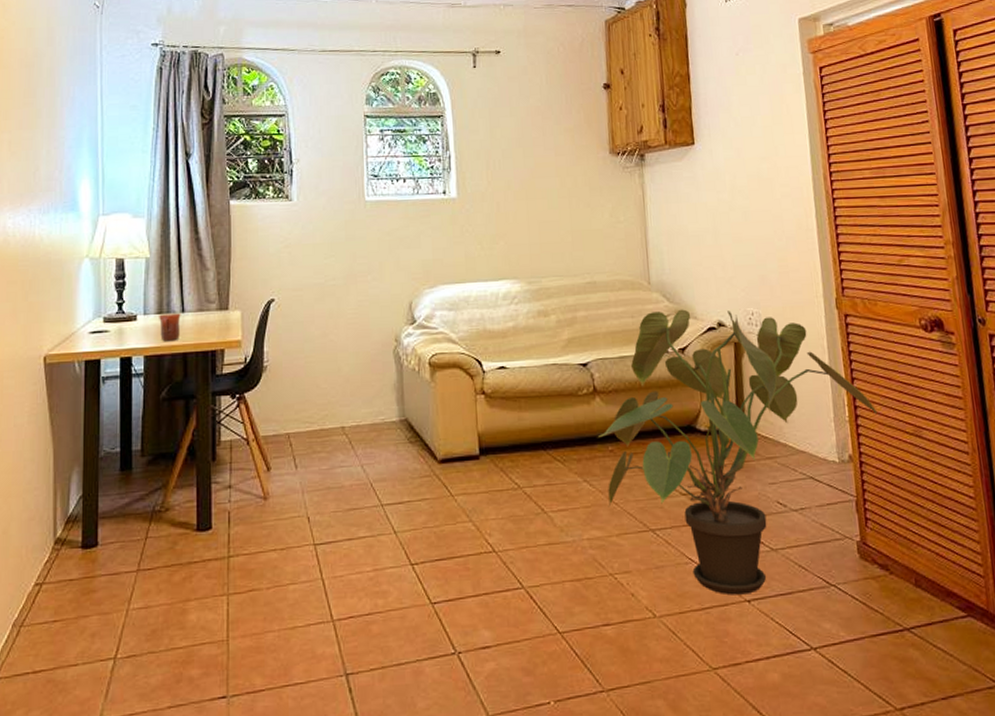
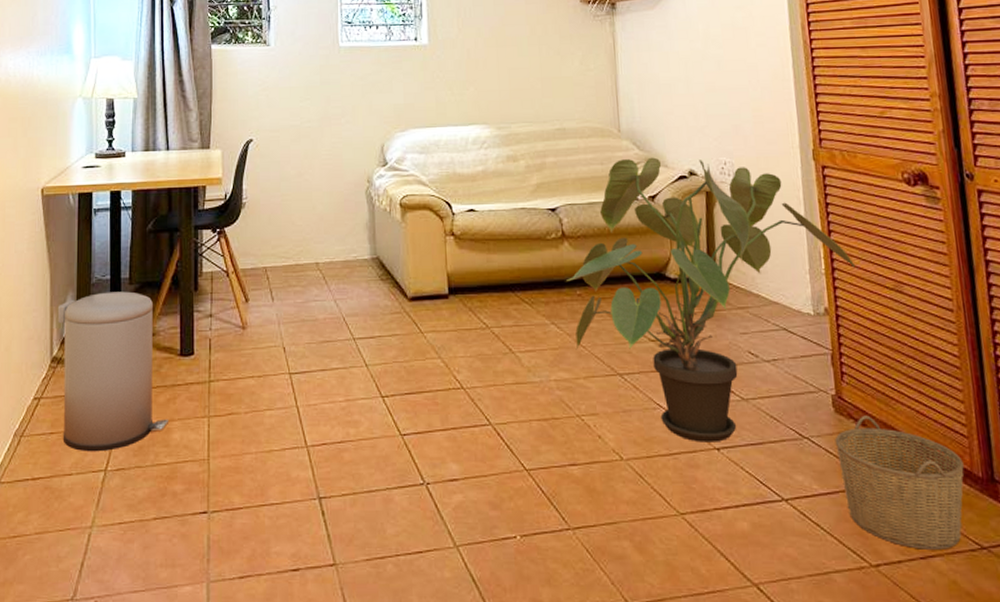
pedal bin: none [61,464,185,639] -> present [57,291,170,451]
mug: present [158,312,181,342] -> none [144,150,166,178]
basket: none [860,560,981,690] -> present [835,415,964,550]

